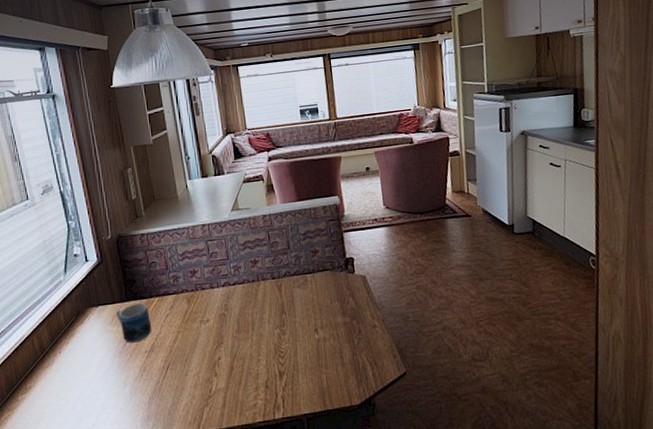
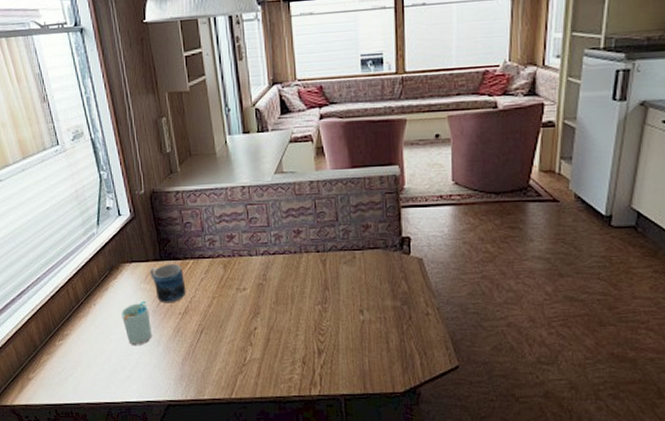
cup: none [87,343,118,391] -> present [121,301,152,346]

